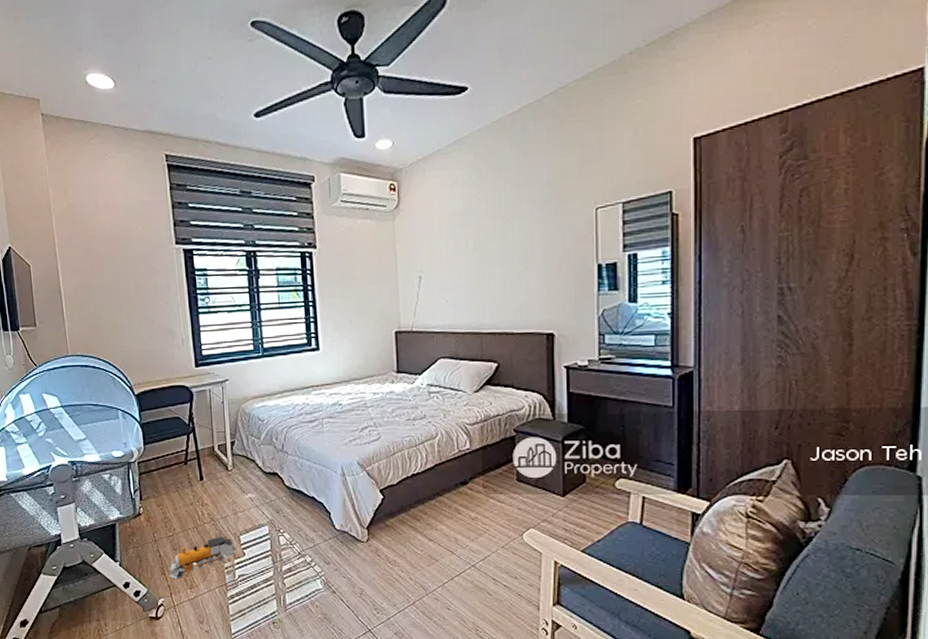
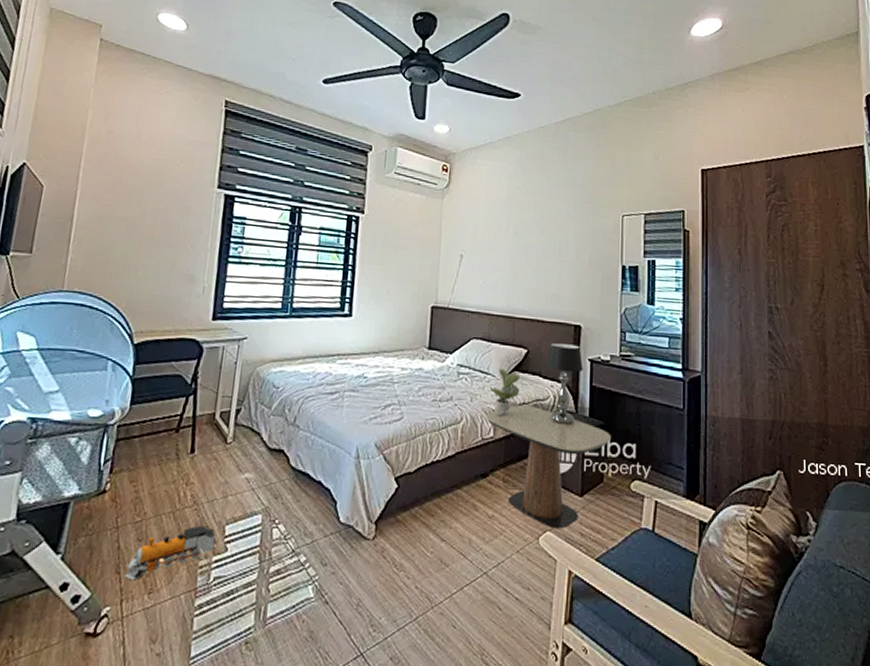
side table: none [460,417,592,526] -> present [486,405,611,529]
potted plant: none [461,384,493,429] -> present [489,368,520,416]
table lamp: none [518,352,559,431] -> present [545,342,583,424]

